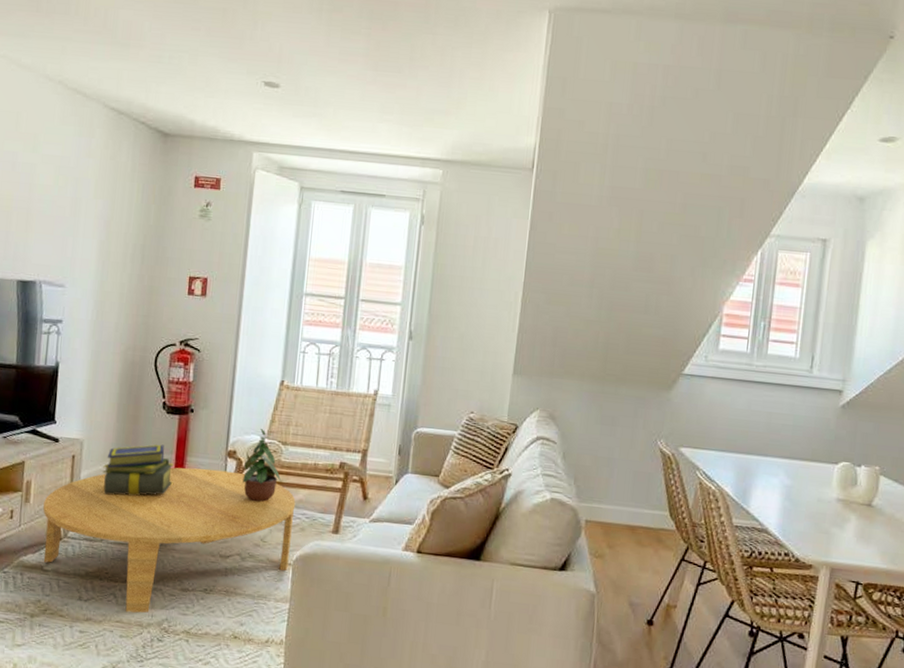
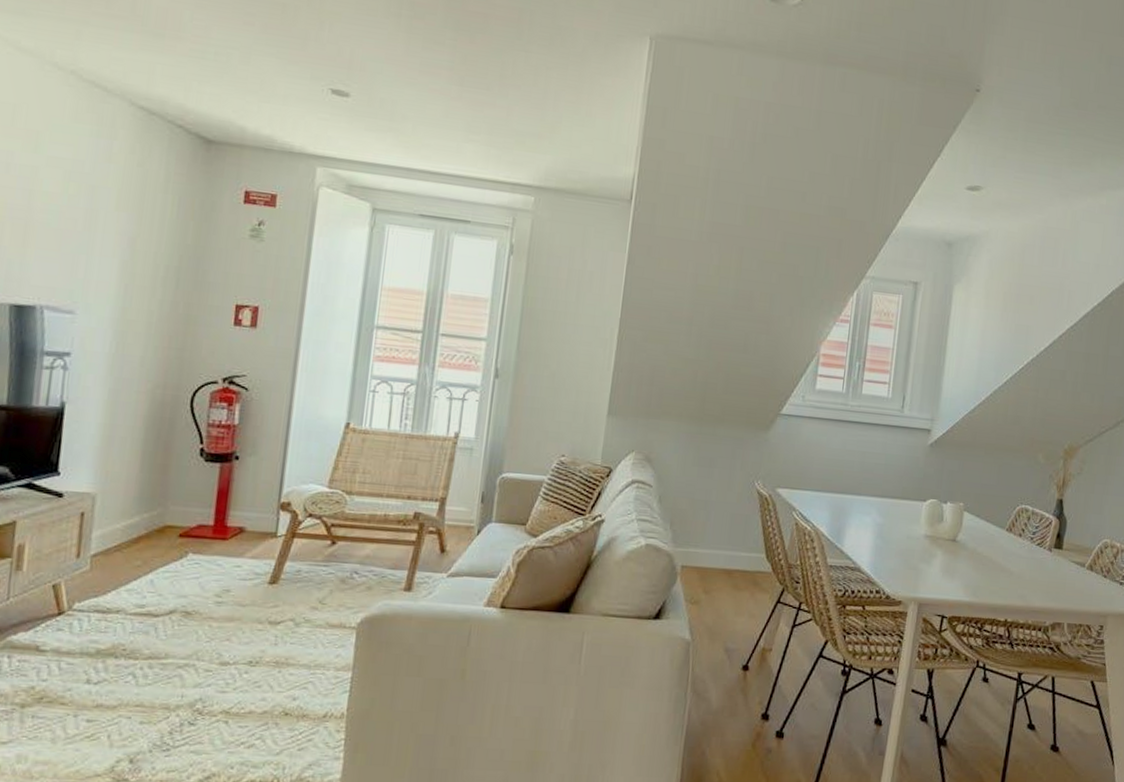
coffee table: present [43,467,296,613] -> none [39,523,362,695]
stack of books: present [102,444,174,496] -> none [120,497,213,558]
potted plant: present [242,429,281,502] -> none [298,477,344,560]

